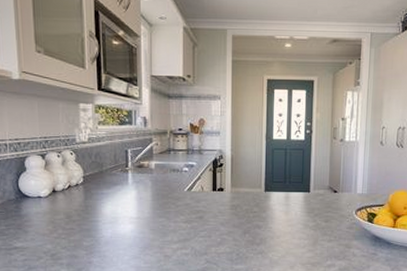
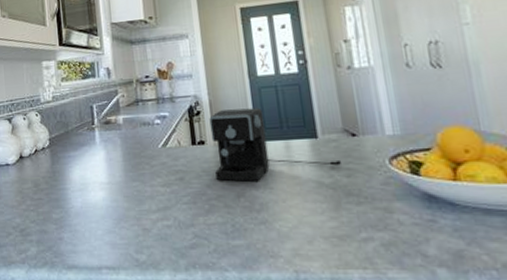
coffee maker: none [229,164,324,222] -> present [209,108,342,182]

